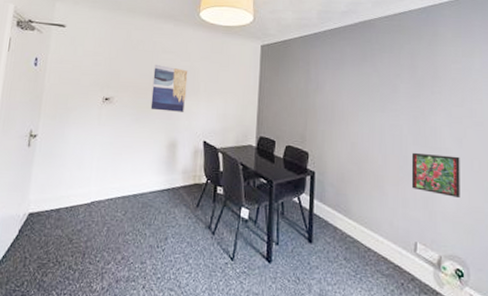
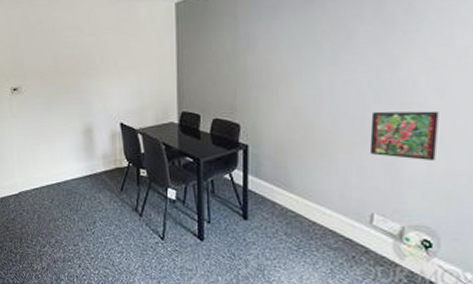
wall art: present [150,65,188,112] -> none [57,44,97,96]

